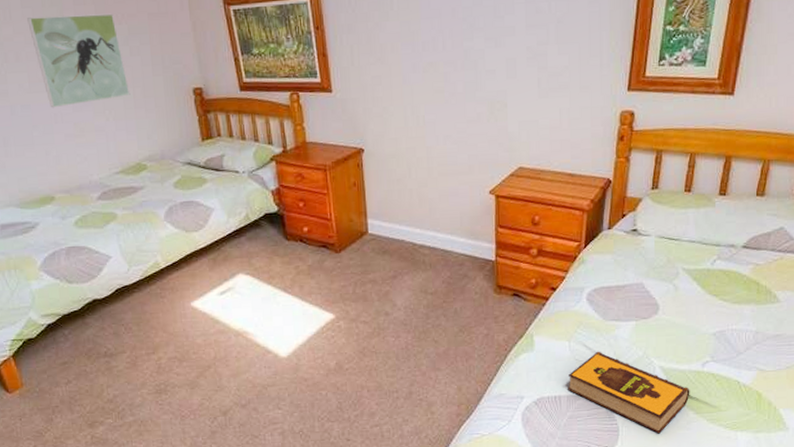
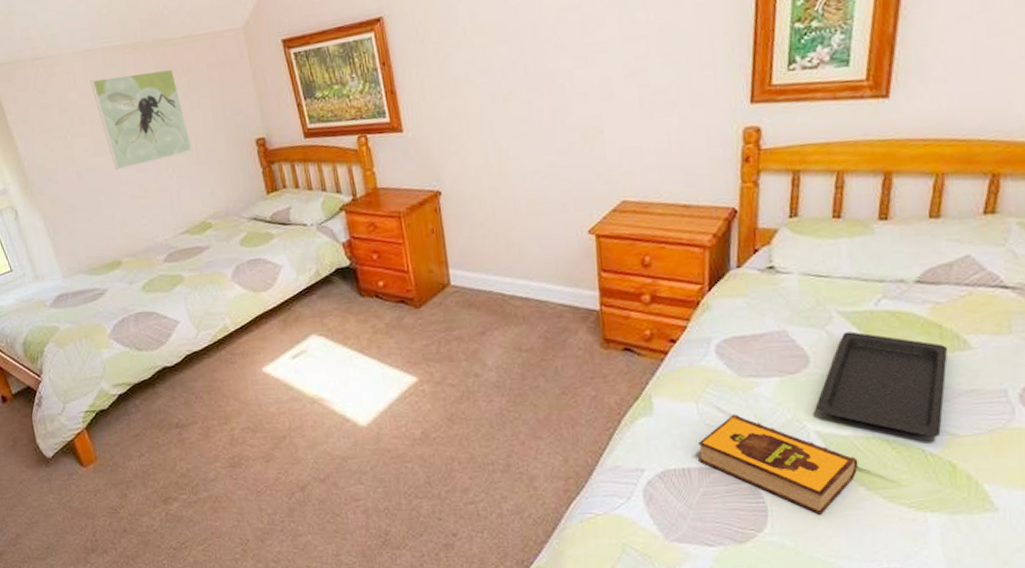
serving tray: none [662,285,763,372] -> present [816,331,948,437]

